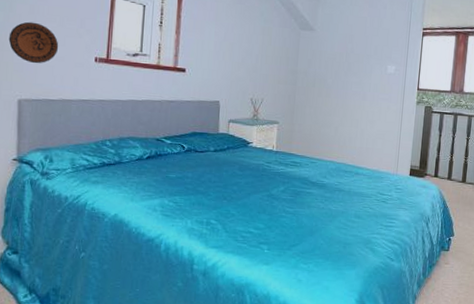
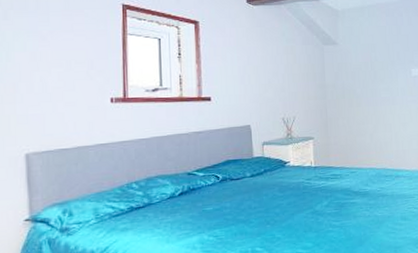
decorative plate: present [8,21,59,64] -> none [8,69,68,113]

